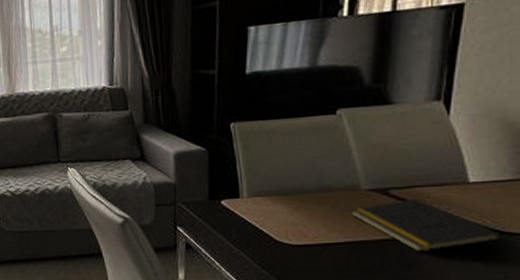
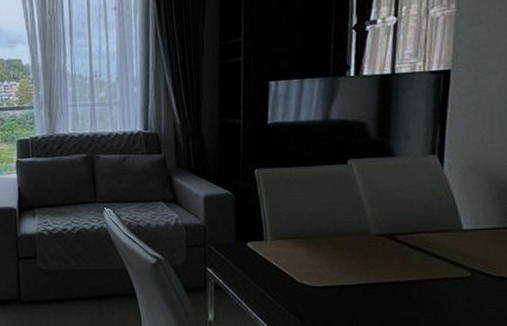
notepad: present [352,198,501,252] -> none [364,243,493,294]

